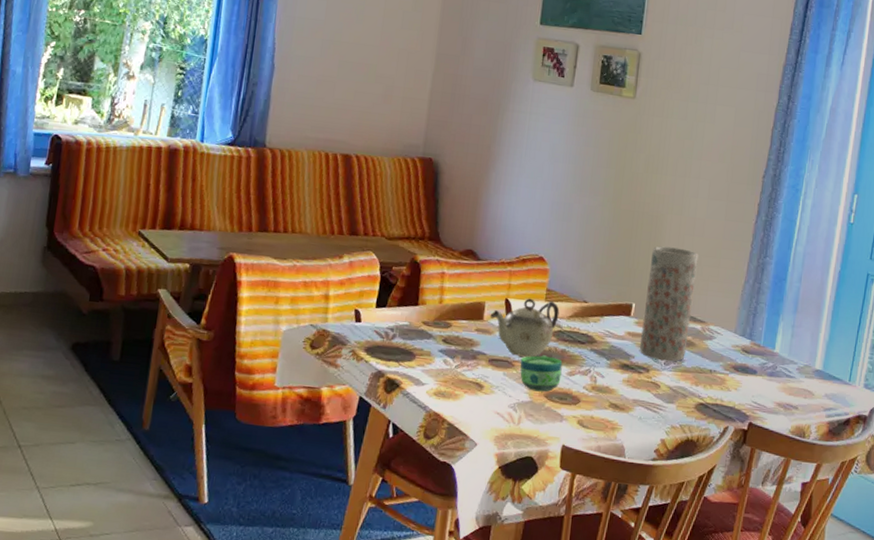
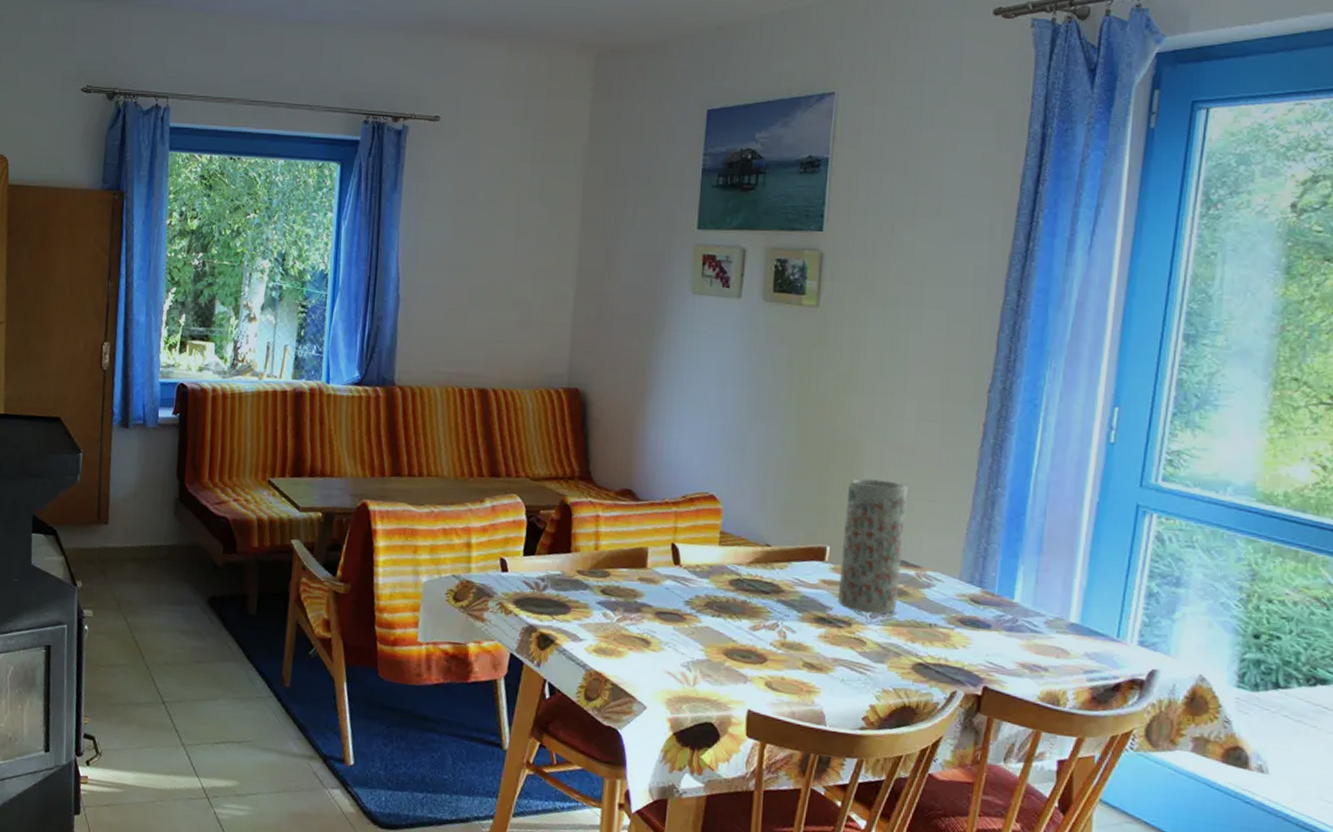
teapot: present [490,298,560,358] -> none [654,542,737,610]
cup: present [520,355,563,392] -> none [692,607,744,649]

